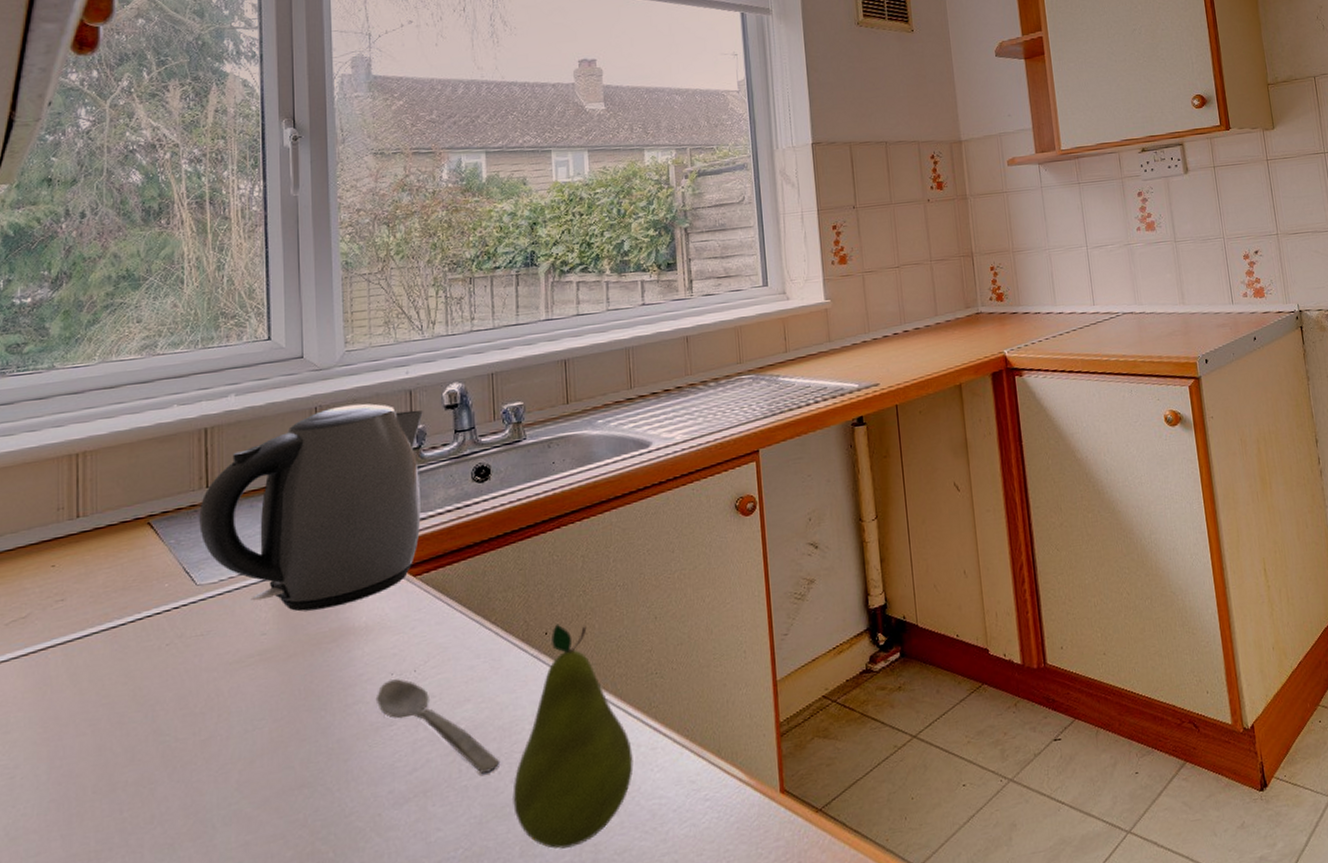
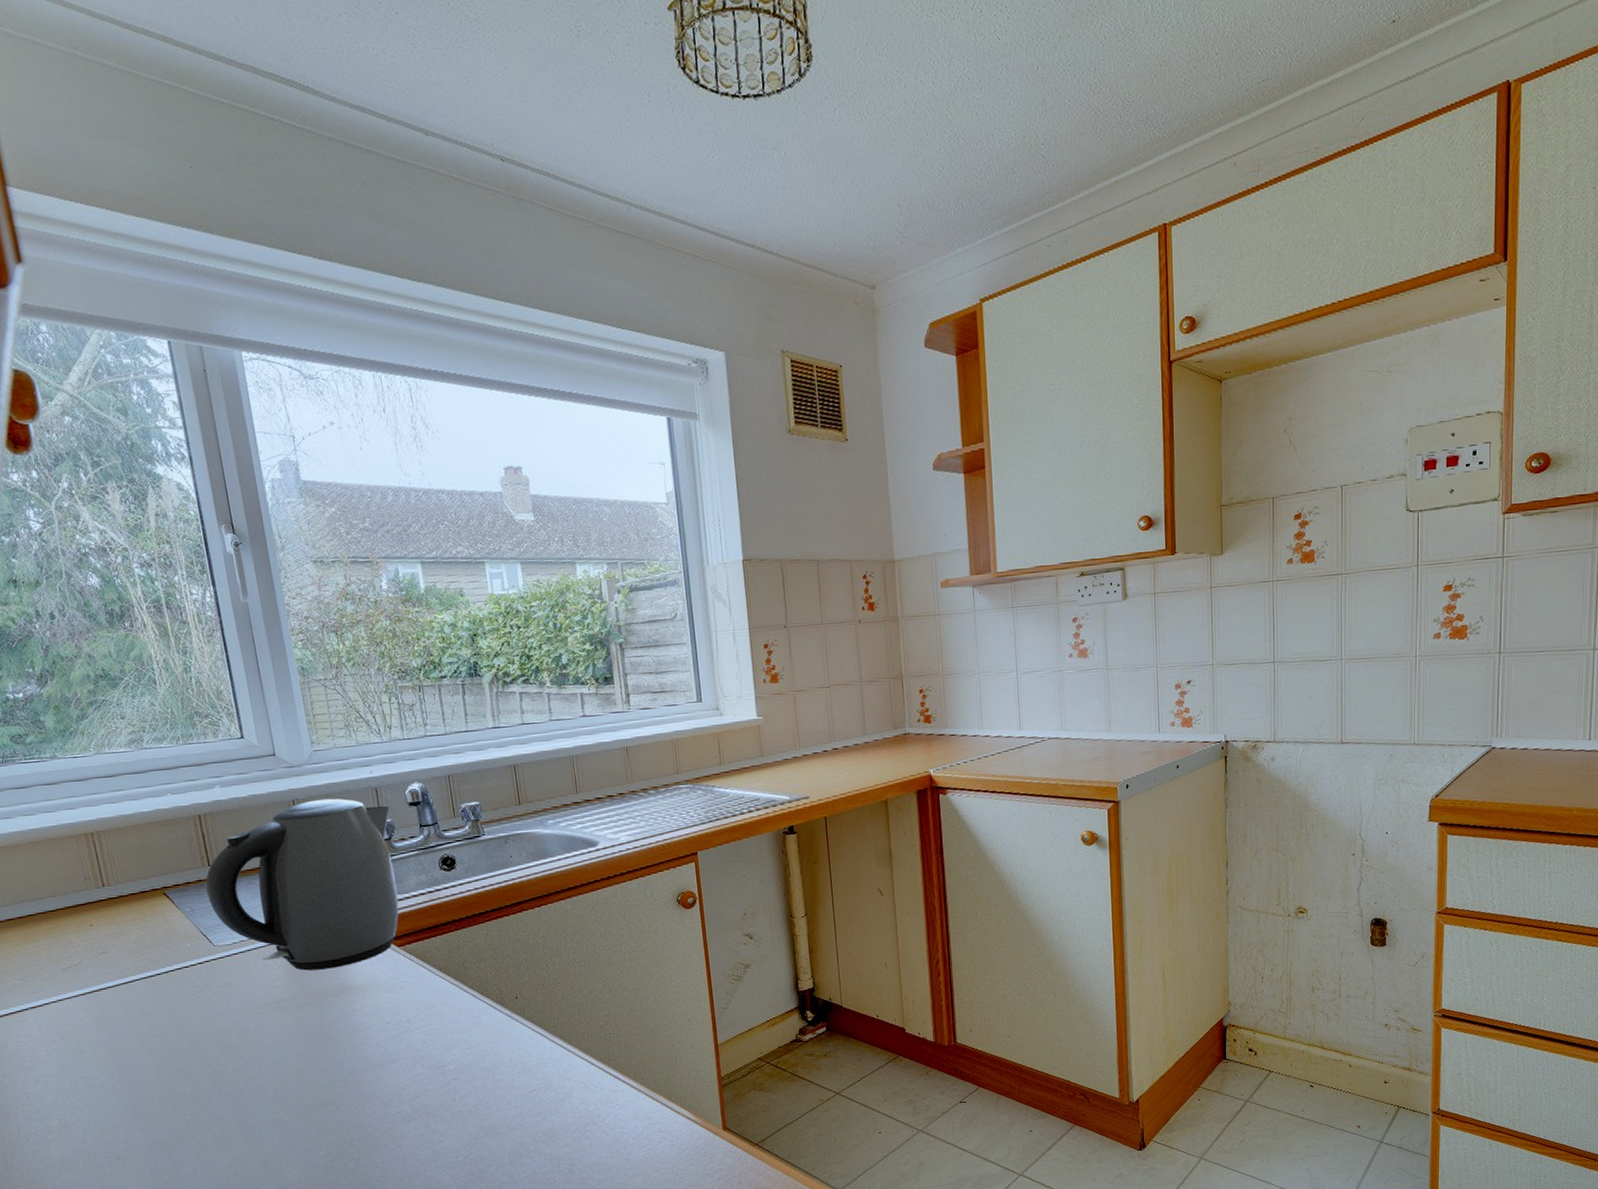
spoon: present [375,679,501,773] -> none [377,1027,487,1102]
fruit: present [512,624,634,850] -> none [499,990,598,1161]

